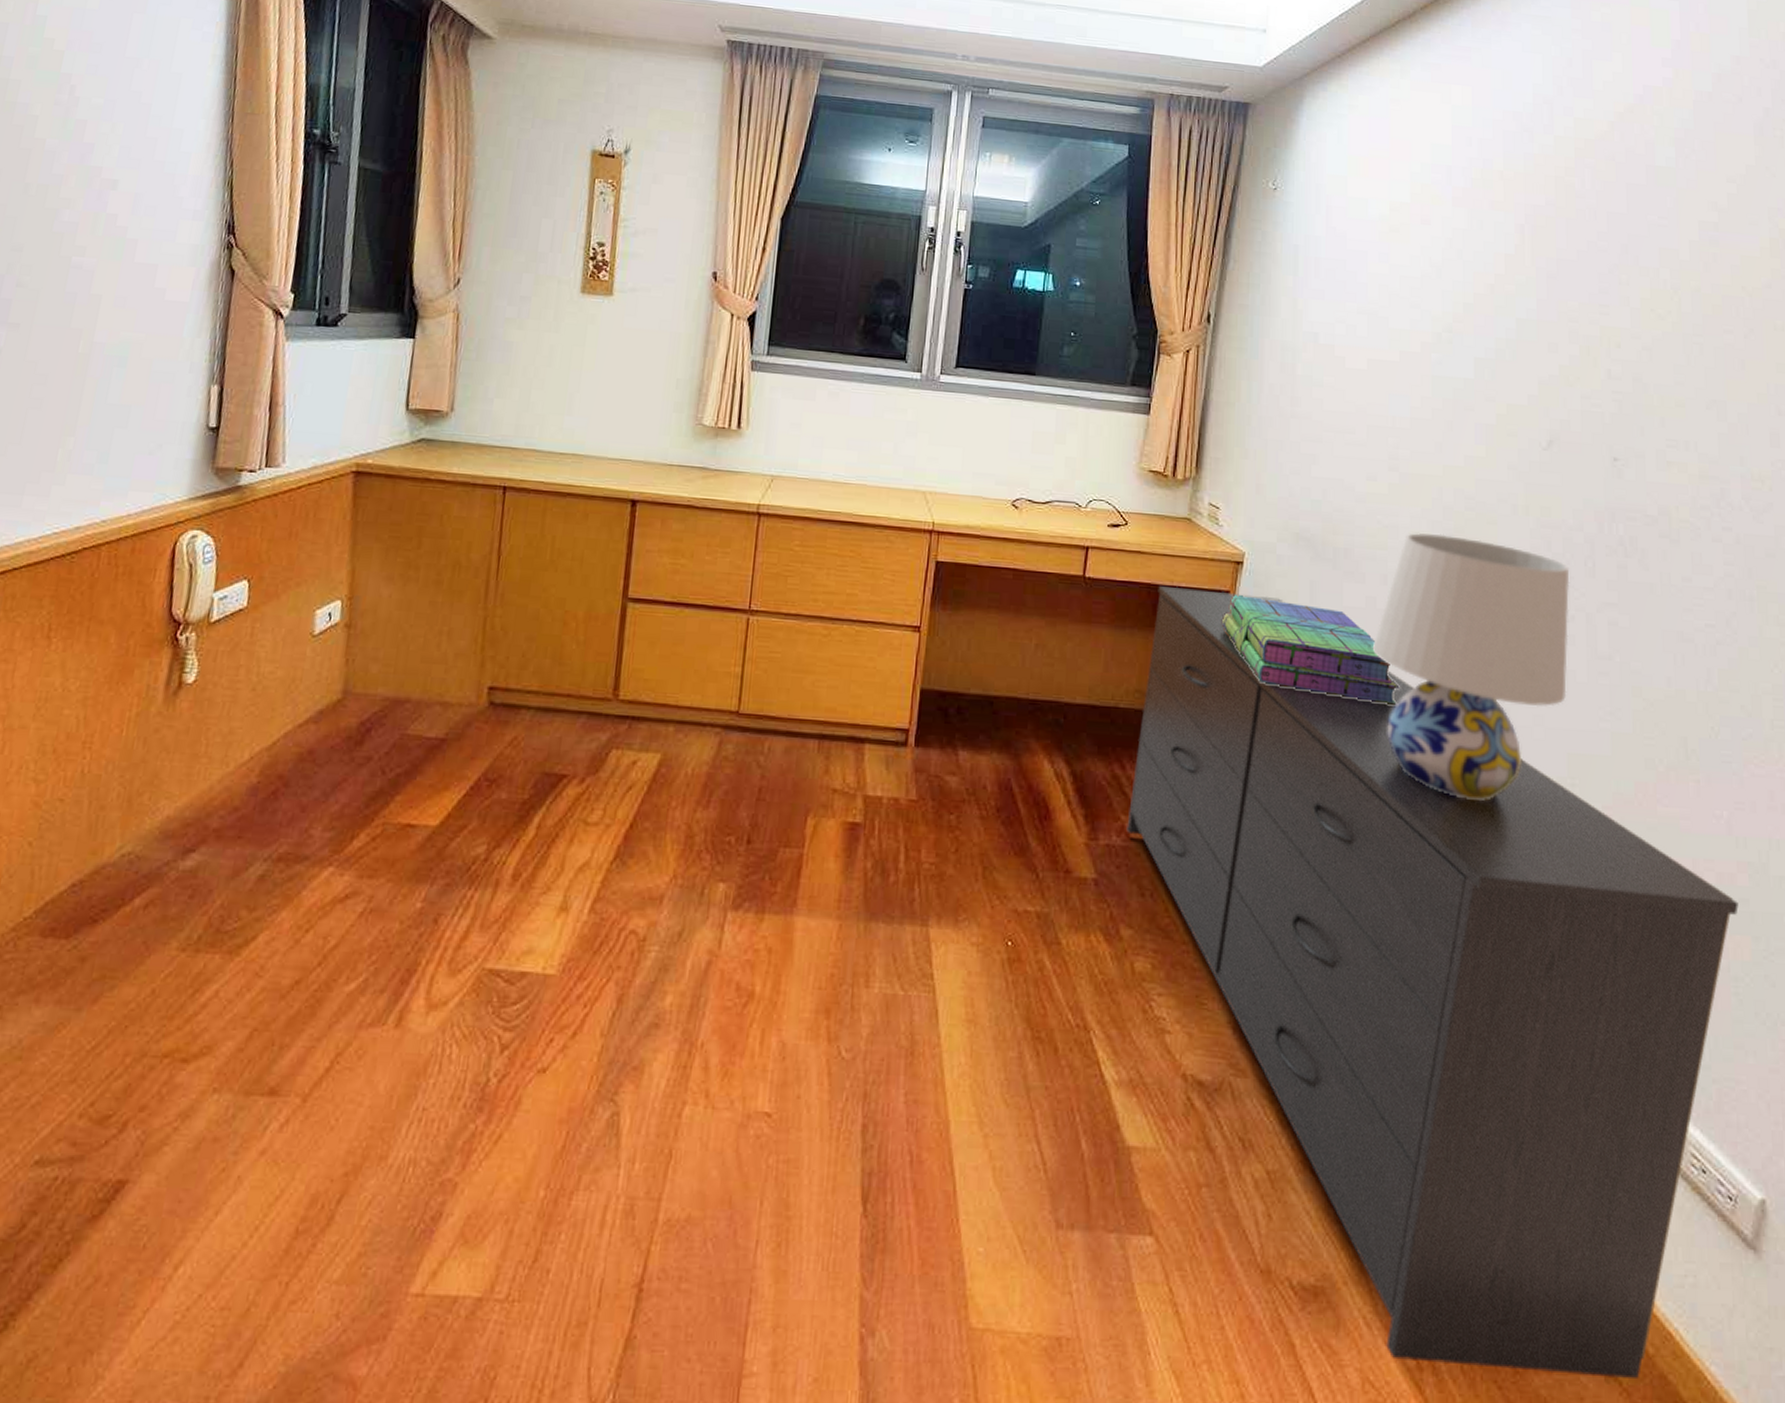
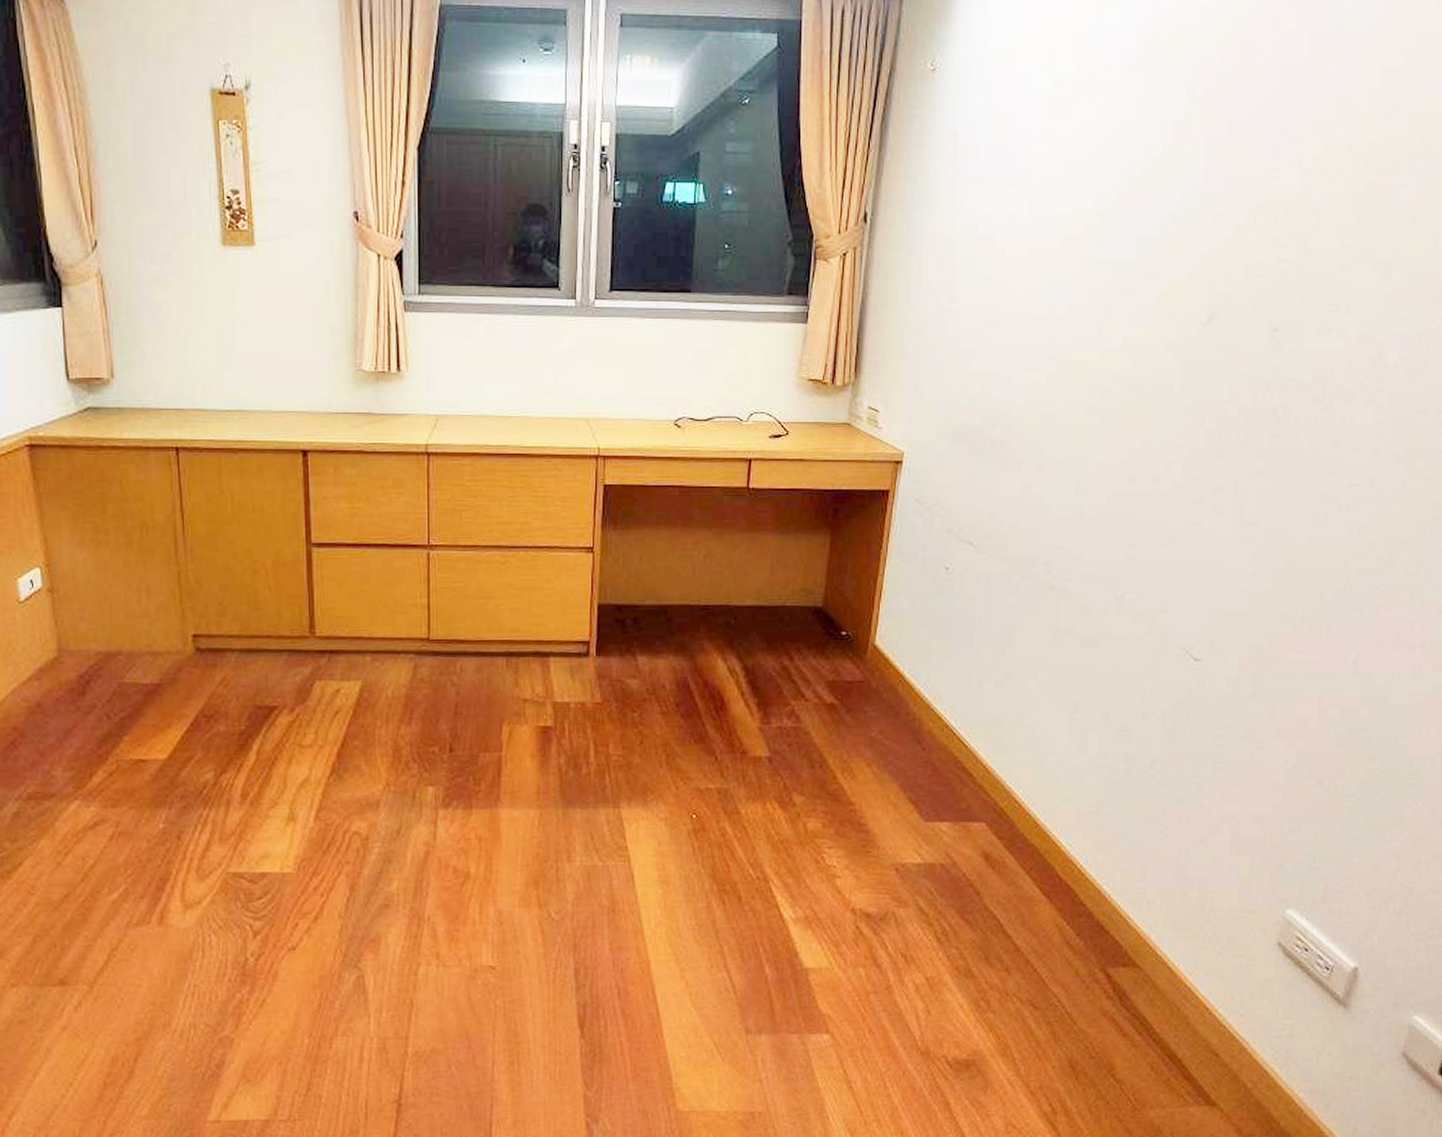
dresser: present [1127,586,1739,1380] -> none [796,489,1358,1108]
stack of books: present [1222,595,1400,705] -> none [883,493,1052,583]
table lamp: present [1373,533,1570,801] -> none [1028,418,1222,662]

